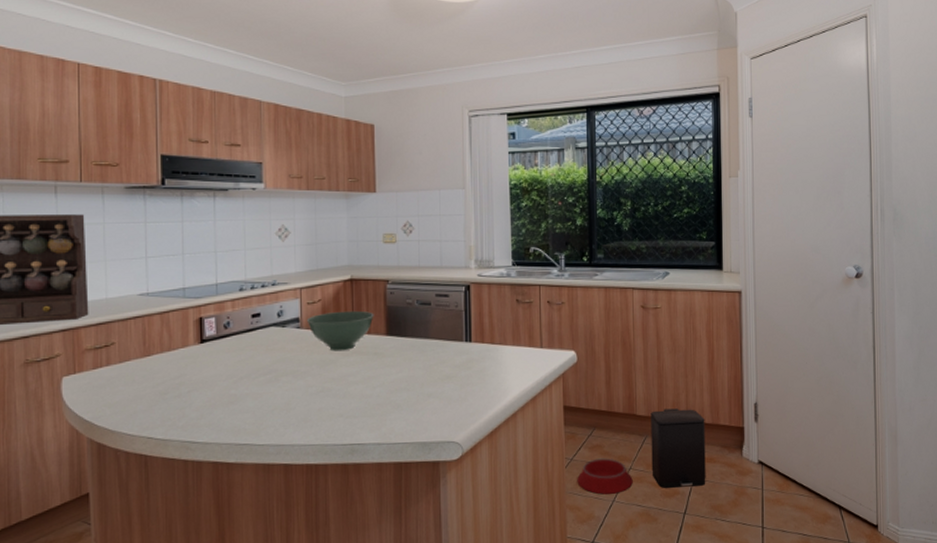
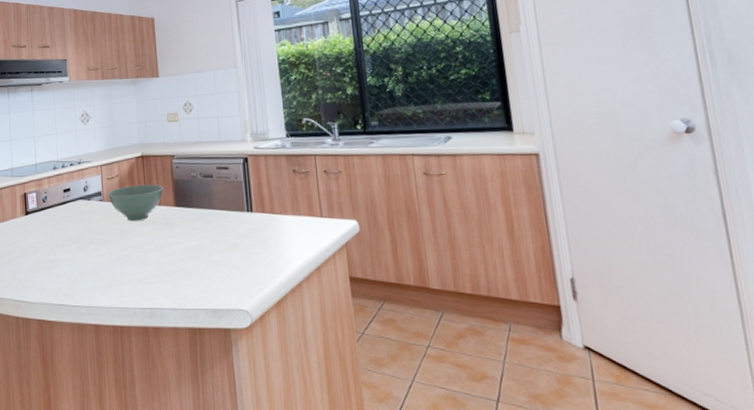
pet bowl: present [577,458,633,495] -> none [370,334,433,373]
pedal bin: present [651,408,706,488] -> none [445,282,520,371]

